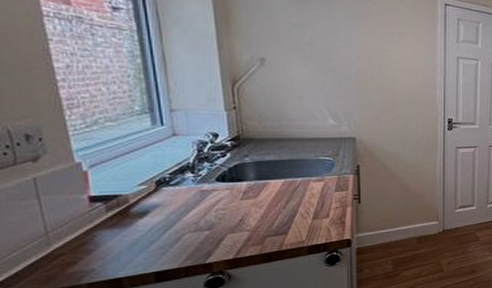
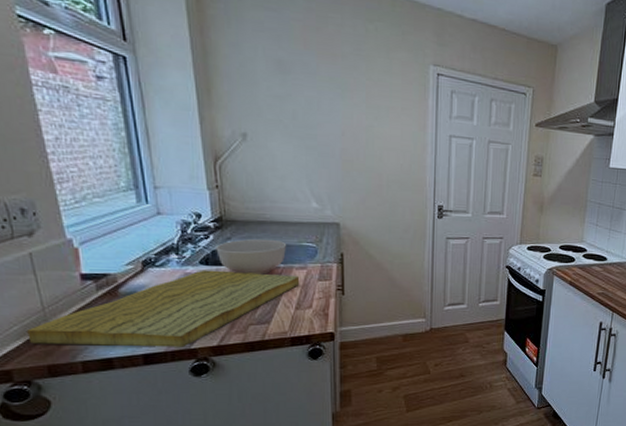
cutting board: none [27,186,317,269] -> present [27,270,300,347]
bowl: none [233,155,305,189] -> present [216,238,287,275]

